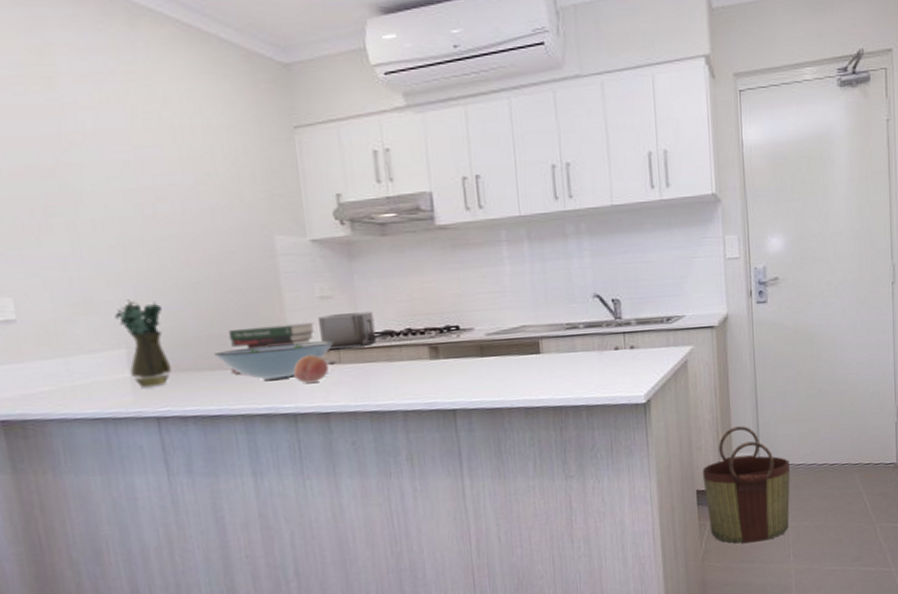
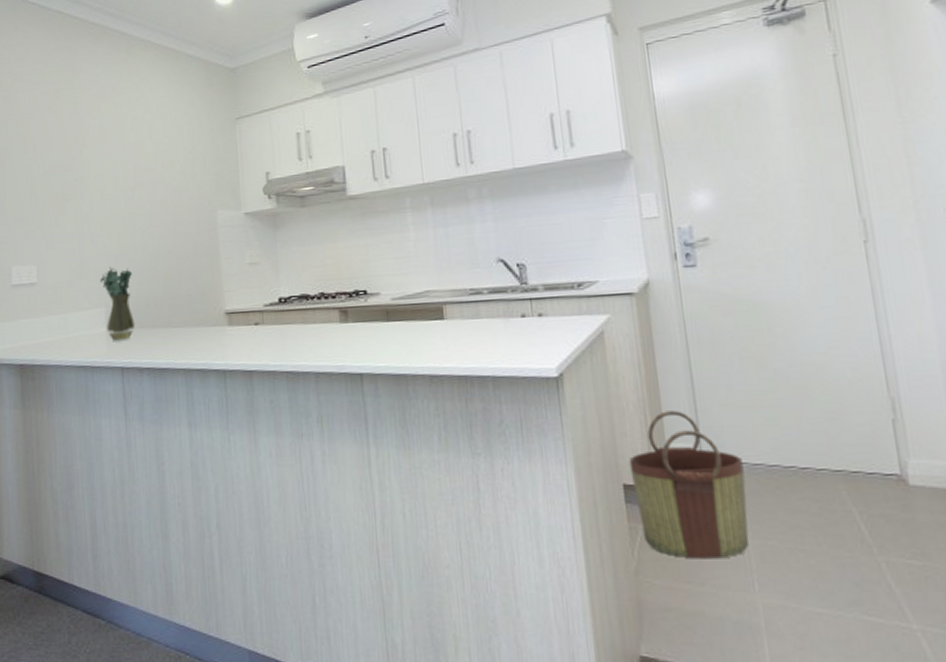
decorative bowl: present [214,340,334,380] -> none [166,303,259,339]
books: present [228,323,315,375] -> none [177,286,244,332]
fruit: present [293,355,329,384] -> none [225,316,253,343]
toaster: present [317,310,376,349] -> none [246,275,294,311]

